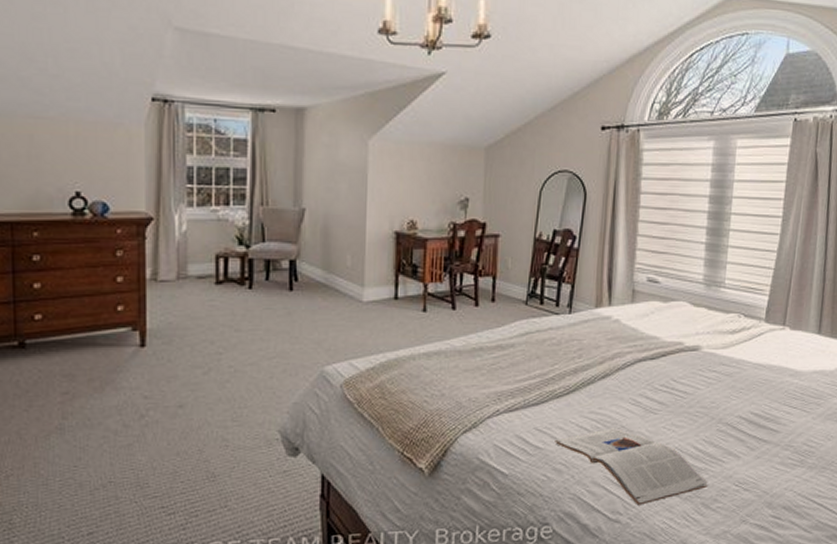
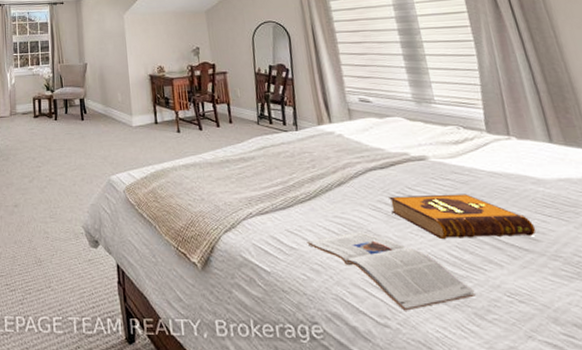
hardback book: none [650,386,780,433] -> present [388,194,536,238]

